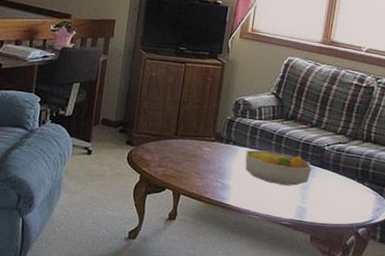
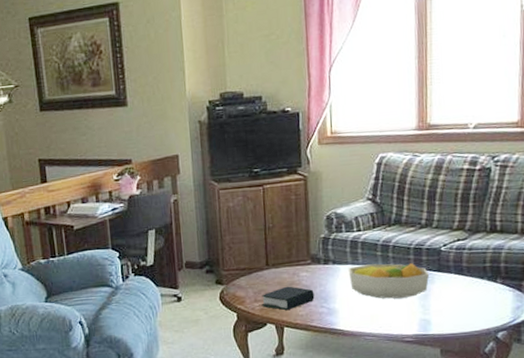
book: none [164,157,213,180] -> present [261,286,315,311]

